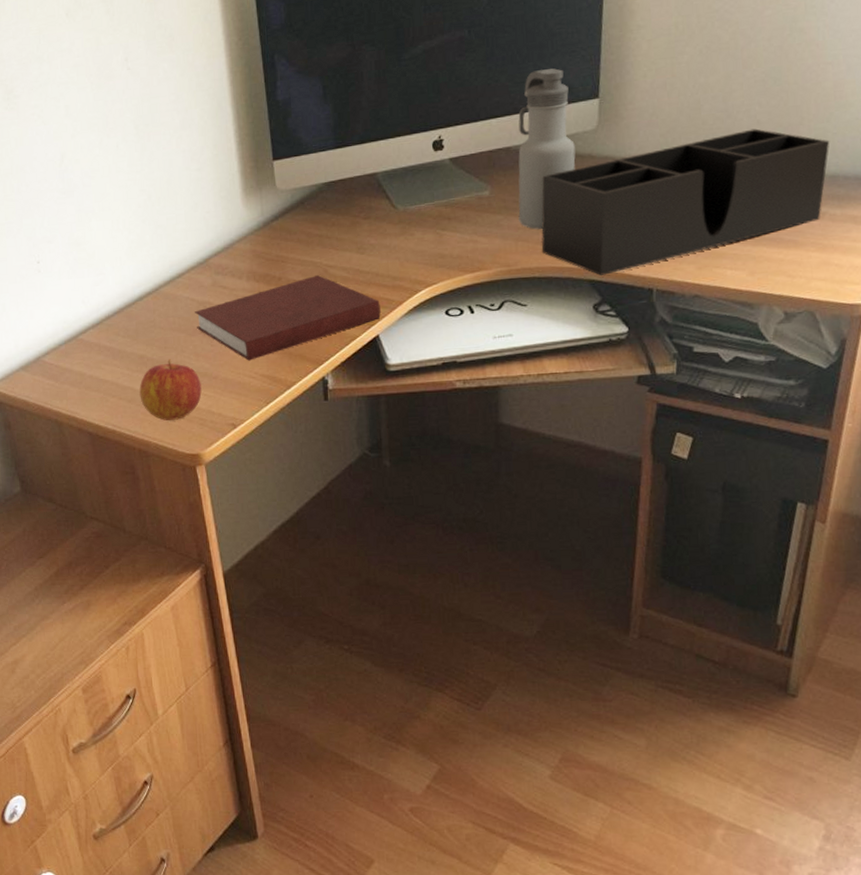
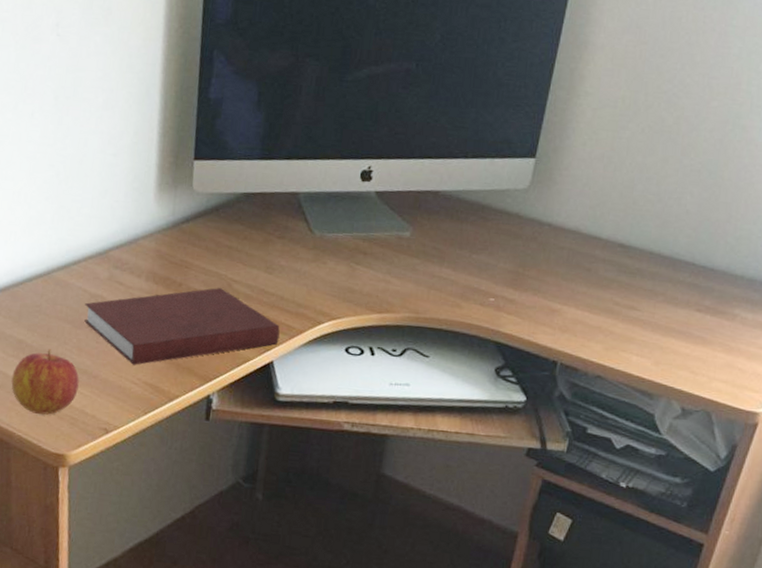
water bottle: present [518,68,576,230] -> none [435,118,507,281]
desk organizer: present [541,128,830,276] -> none [453,217,753,340]

